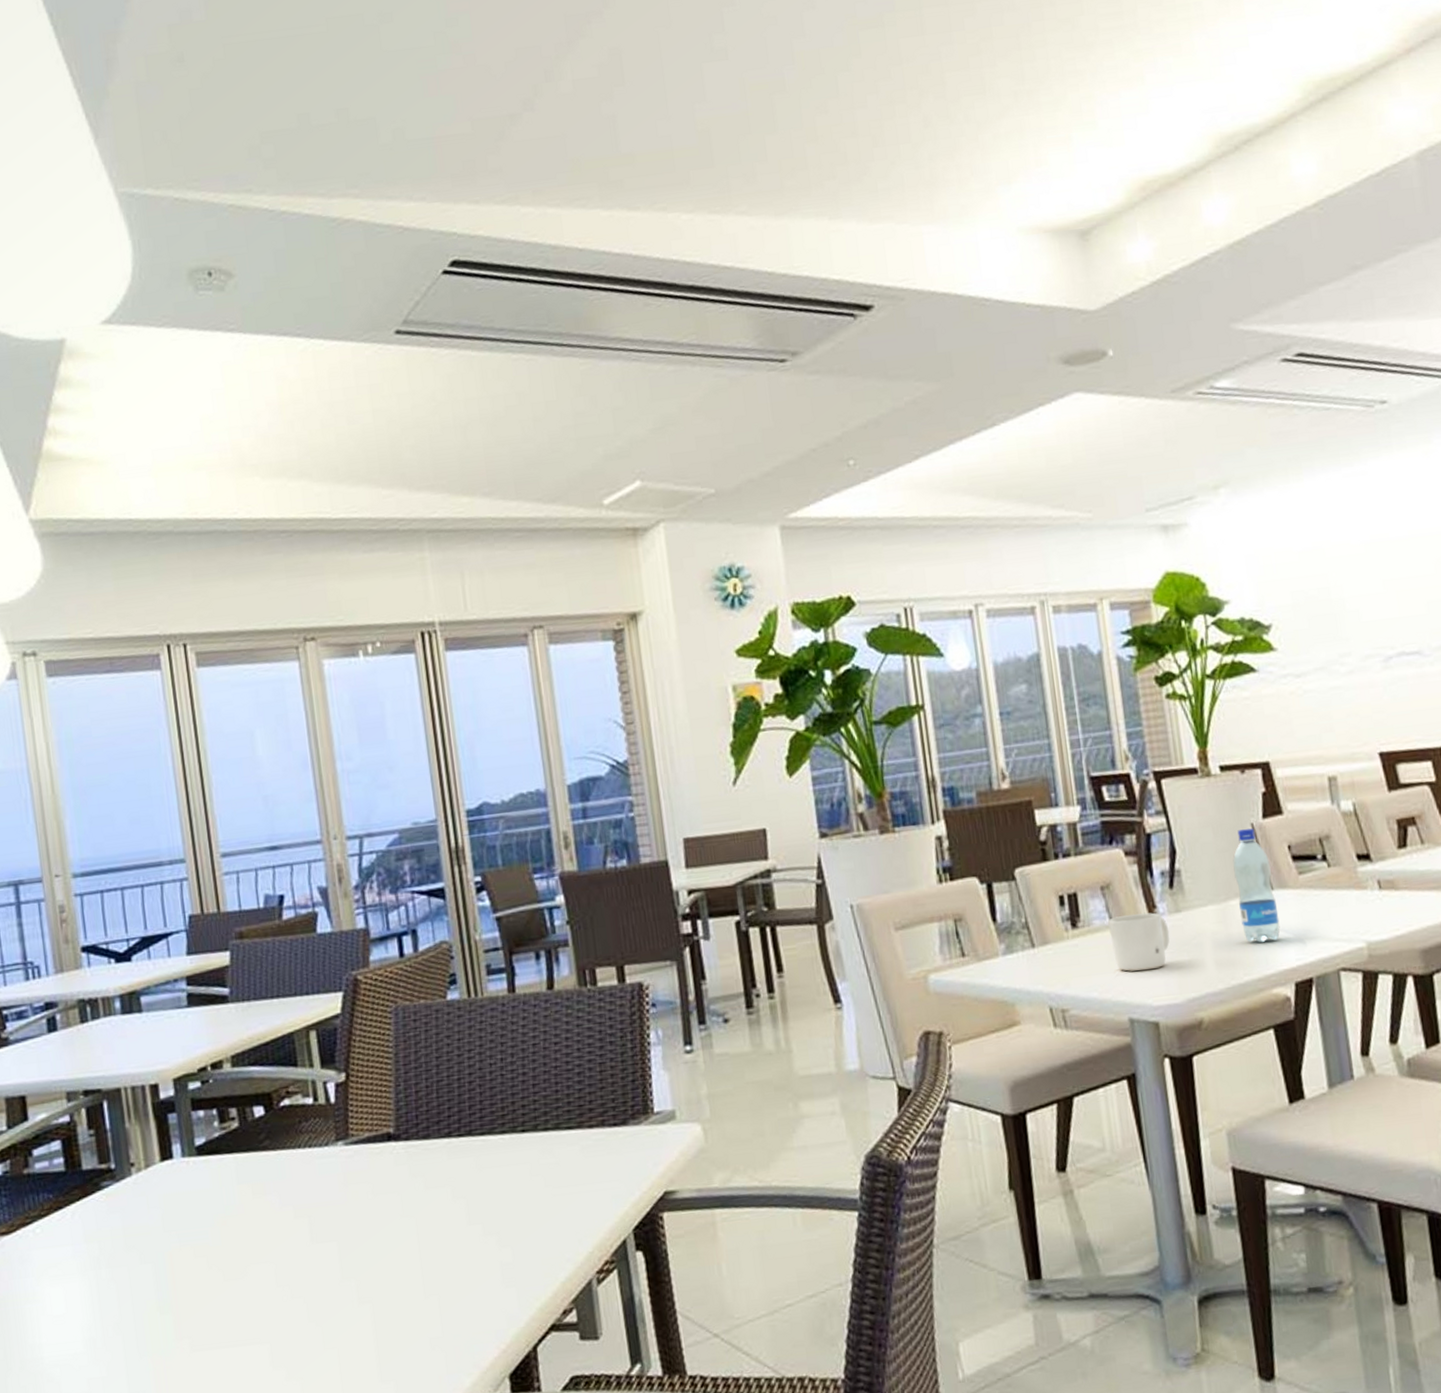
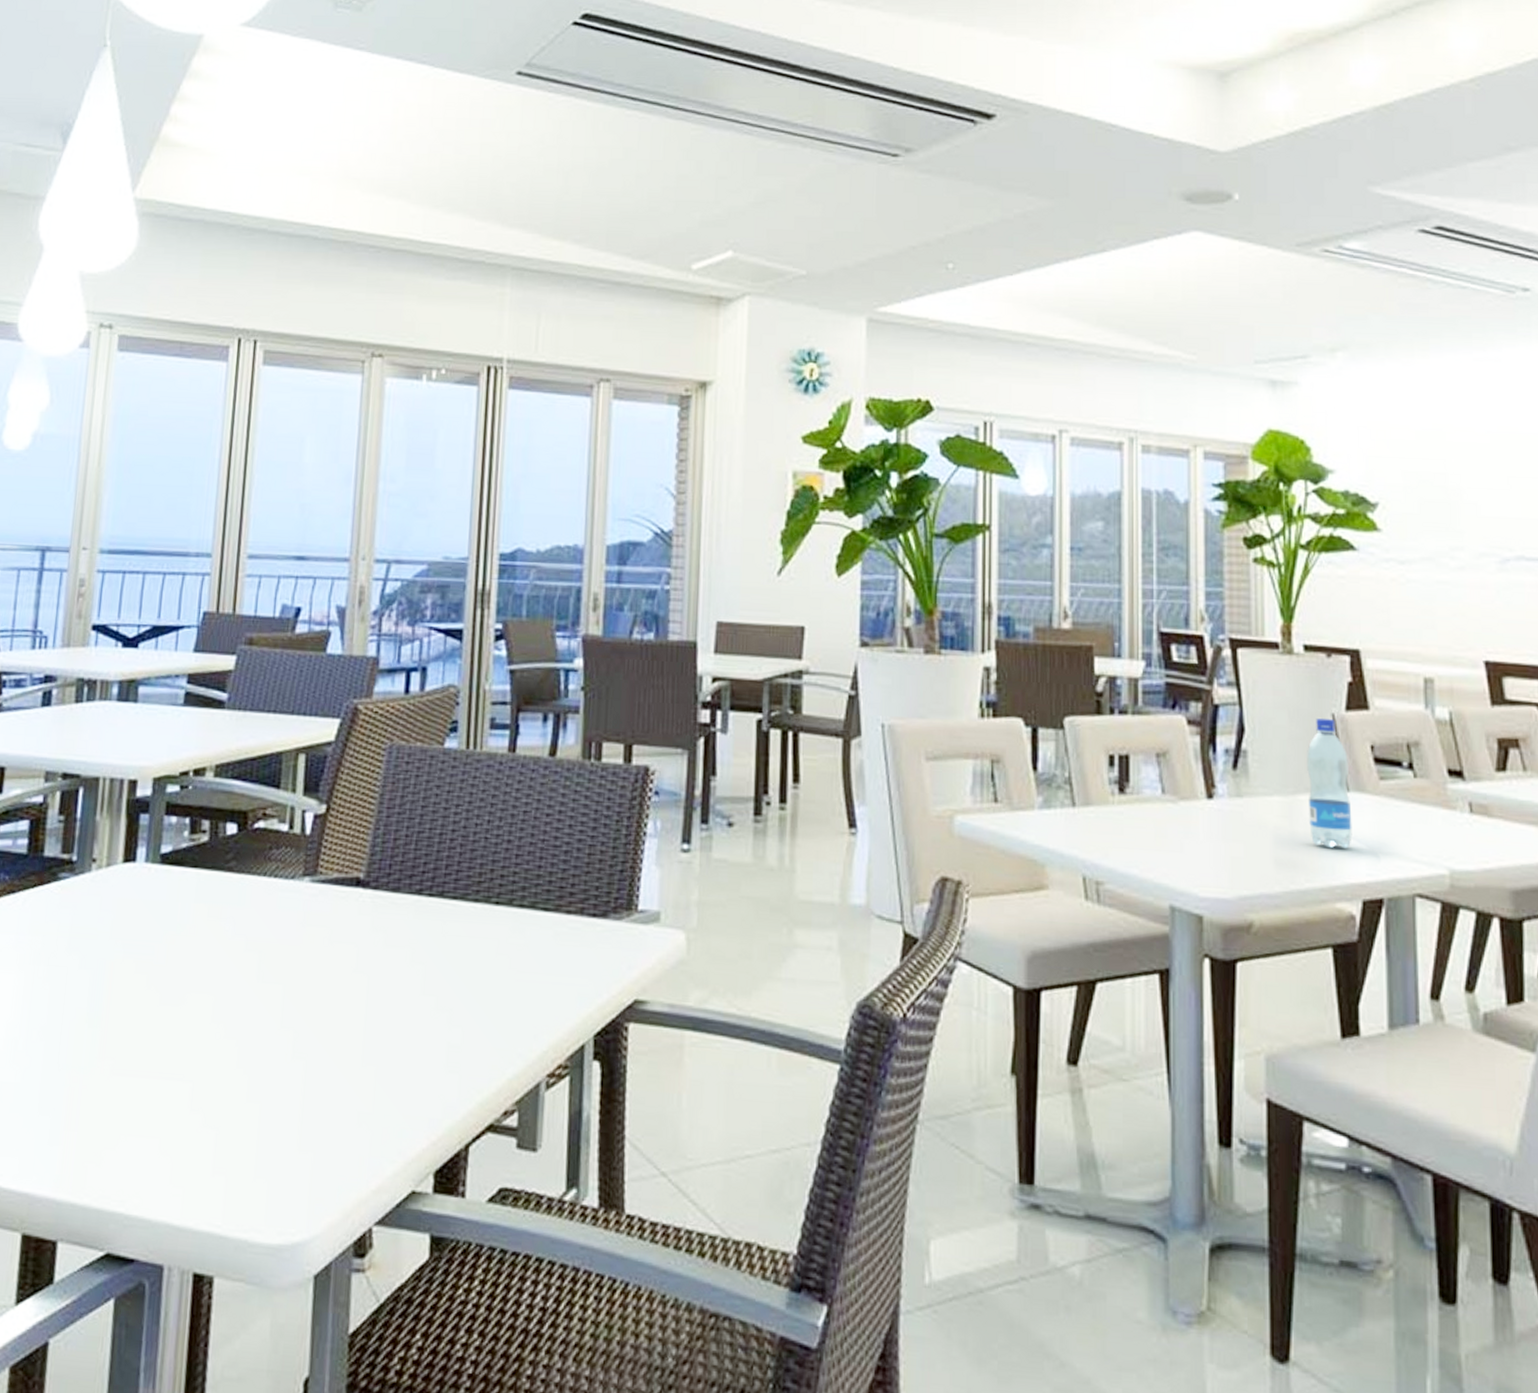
mug: present [1108,912,1170,972] -> none [1160,789,1227,856]

